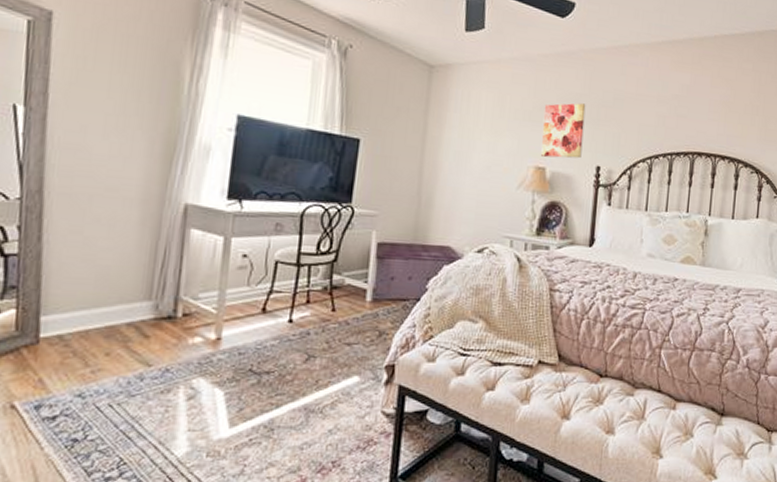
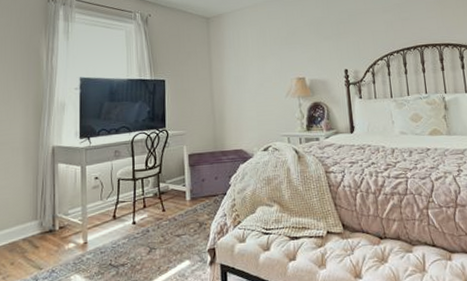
wall art: present [541,103,586,159] -> none [296,24,331,69]

